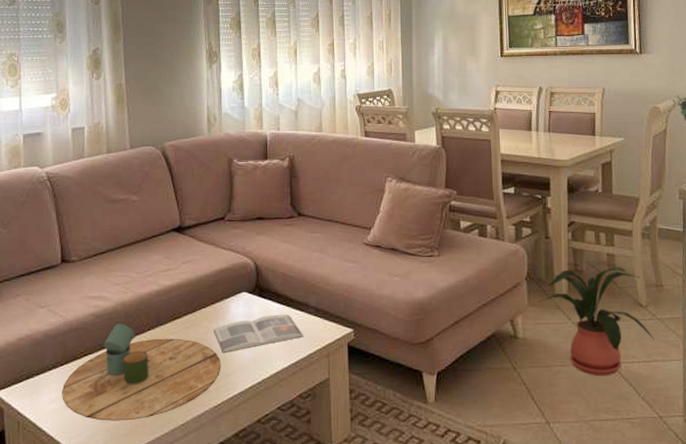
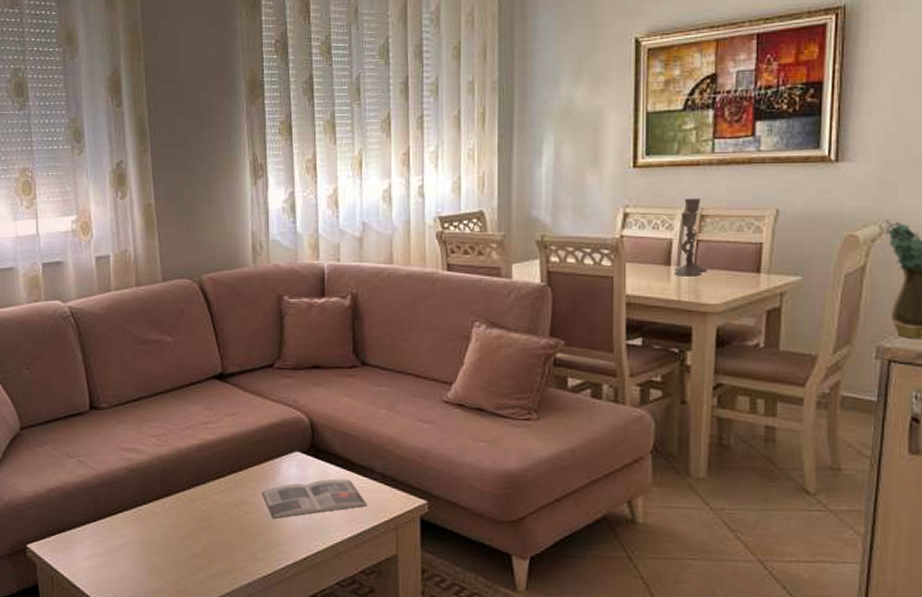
decorative tray: present [62,323,221,421] -> none [96,479,271,584]
candlestick: none [534,80,558,139] -> present [674,198,707,277]
house plant: present [538,267,655,376] -> none [666,442,823,576]

